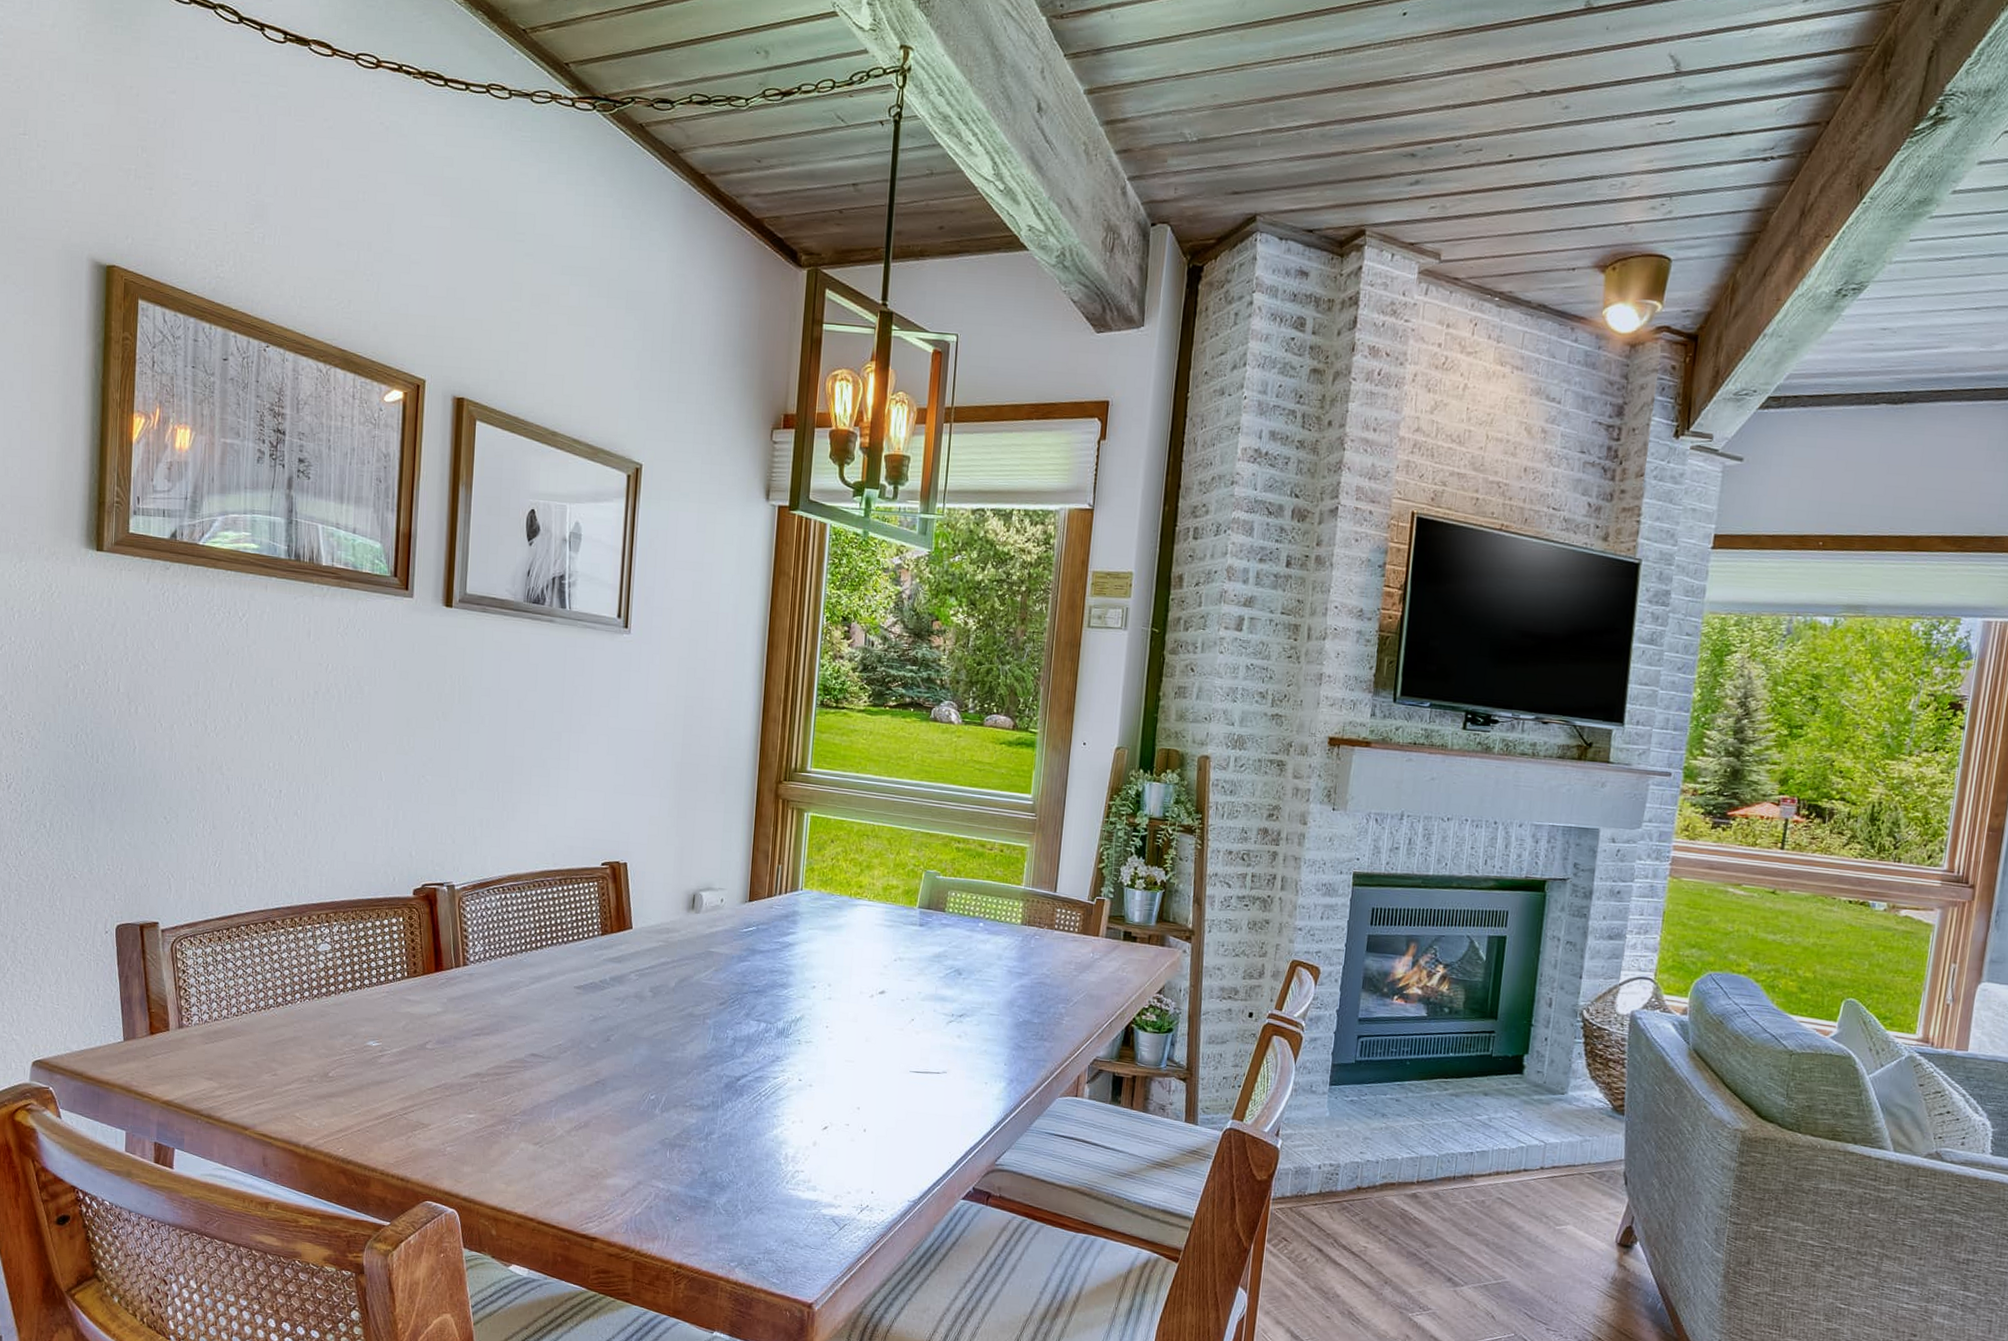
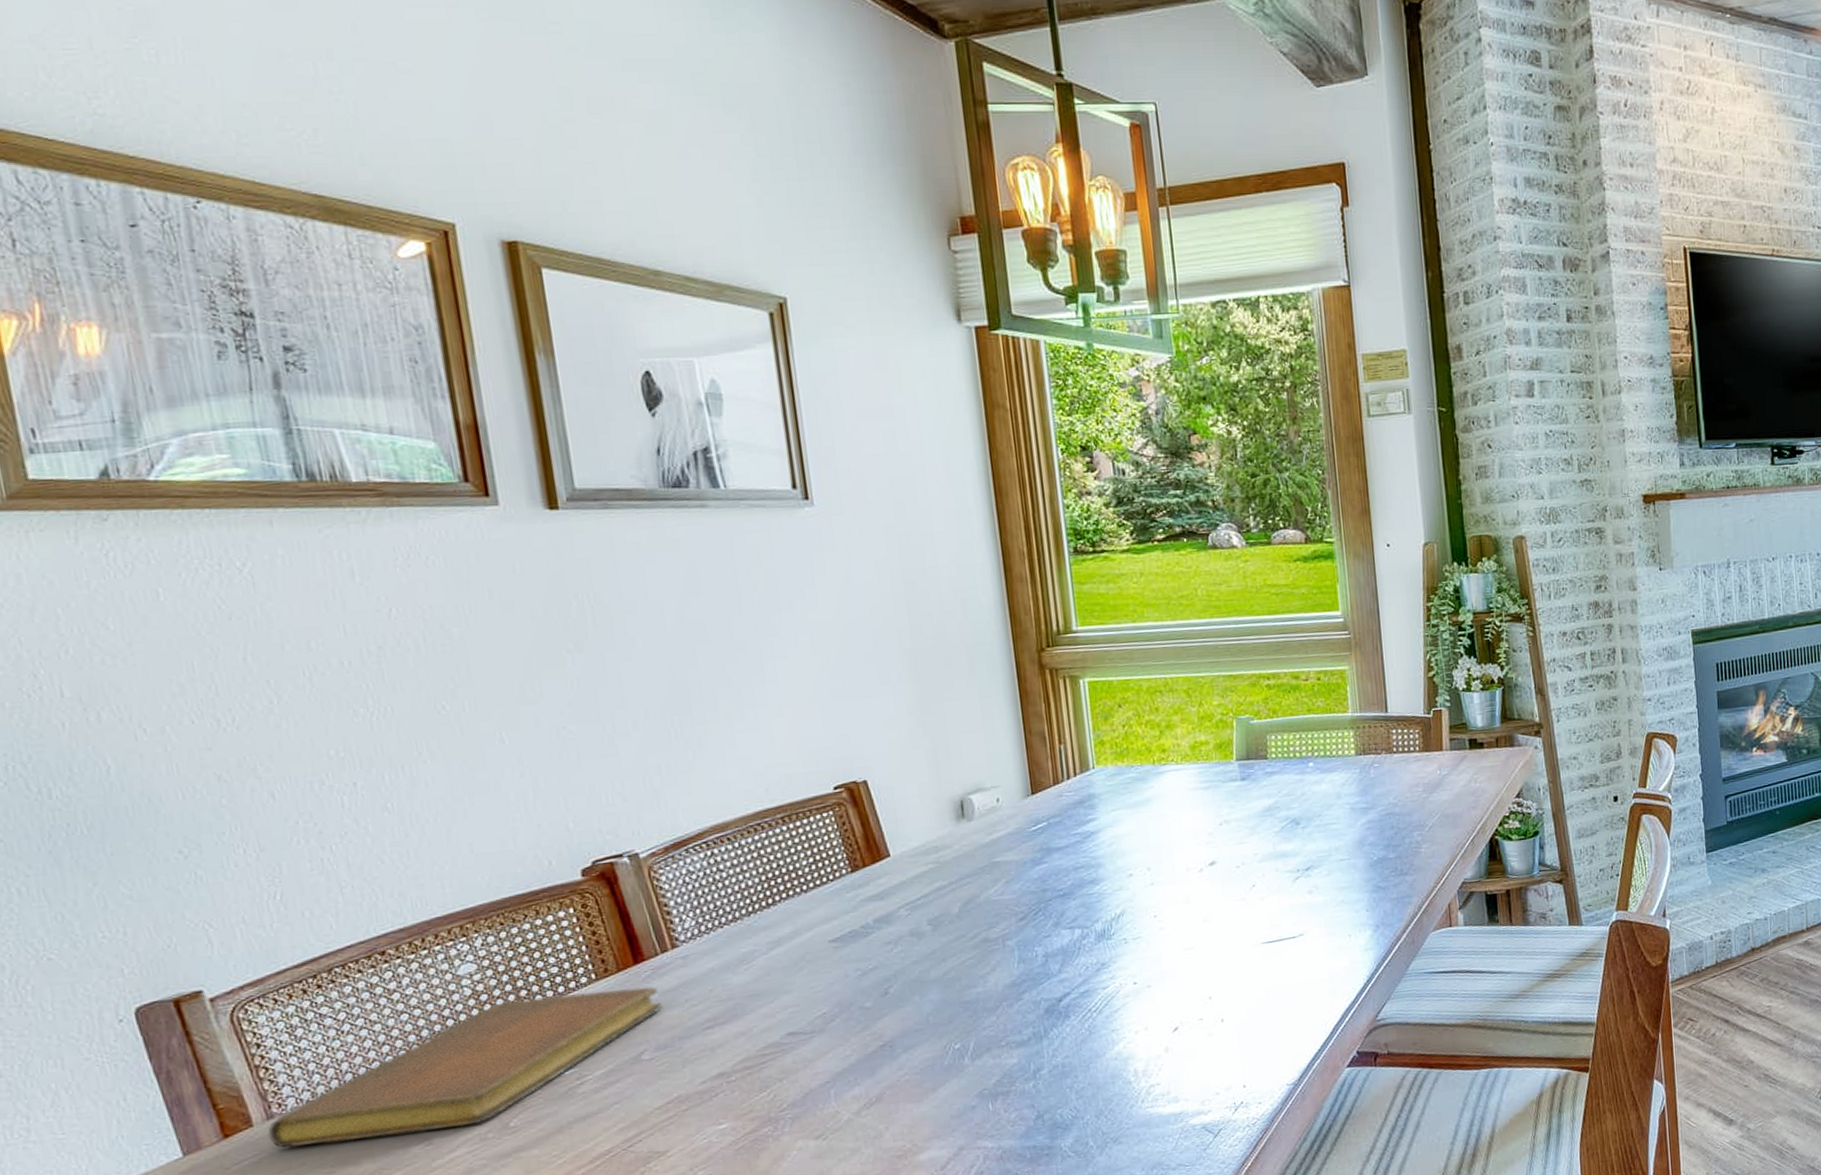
notebook: none [177,979,448,1068] -> present [267,986,663,1148]

